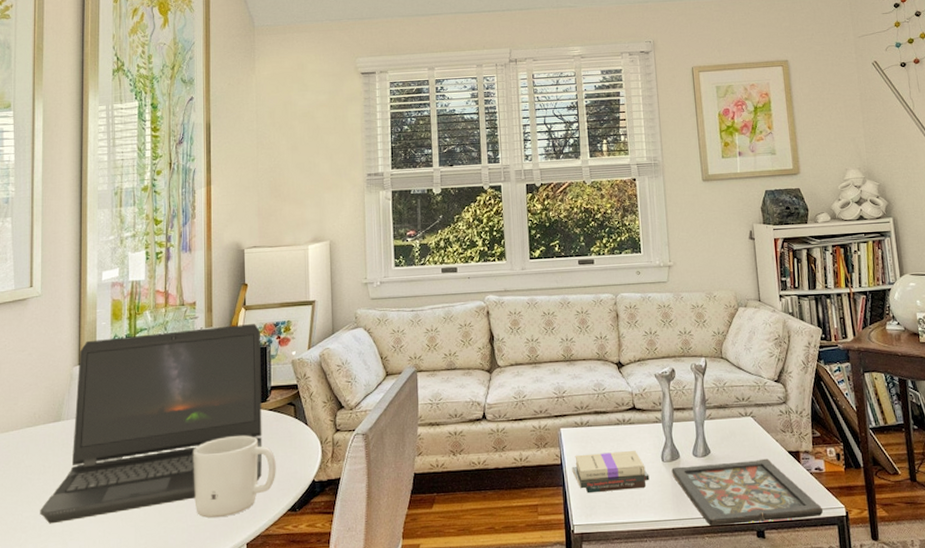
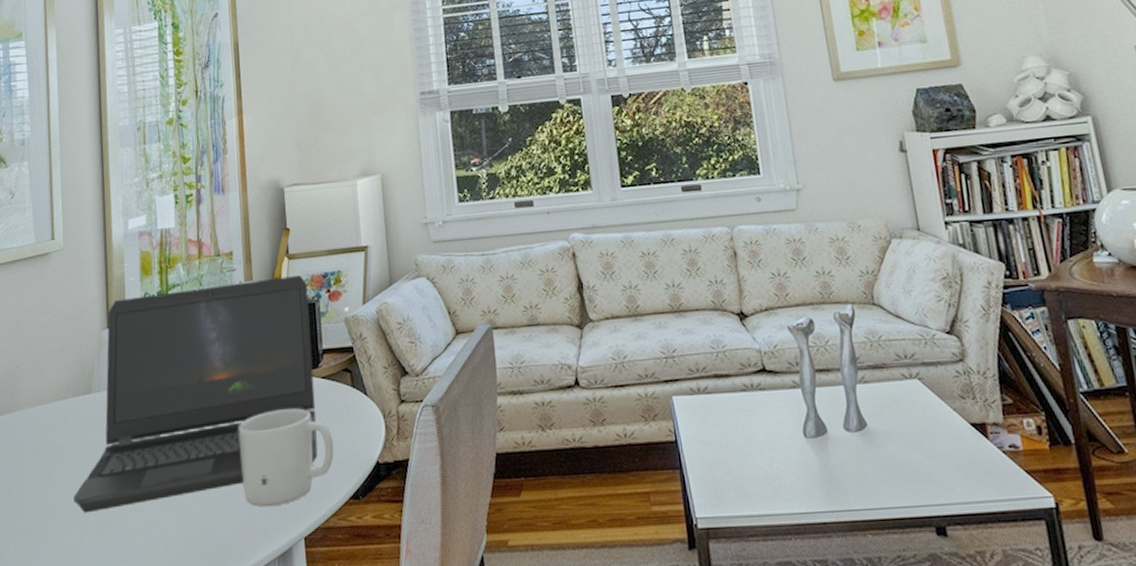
books: present [572,451,650,494] -> none [689,424,790,478]
decorative tray: present [671,458,824,527] -> none [817,432,1025,521]

